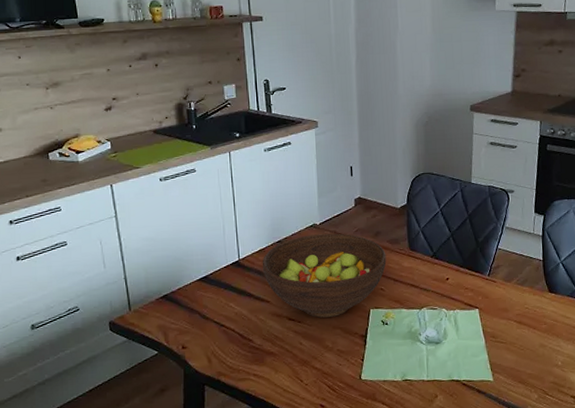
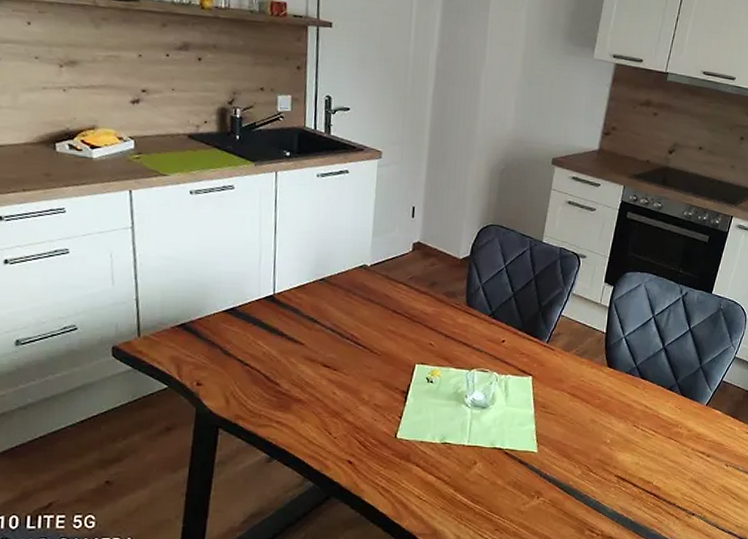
fruit bowl: present [262,233,387,318] -> none [299,276,440,368]

